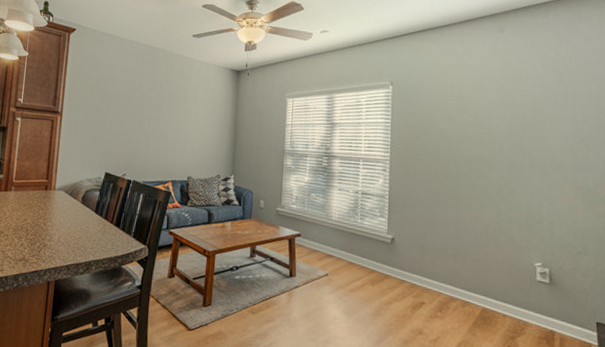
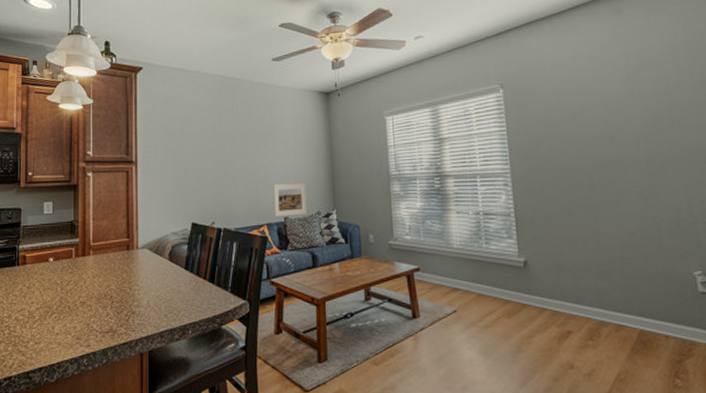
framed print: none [179,146,210,177] -> present [273,182,307,217]

